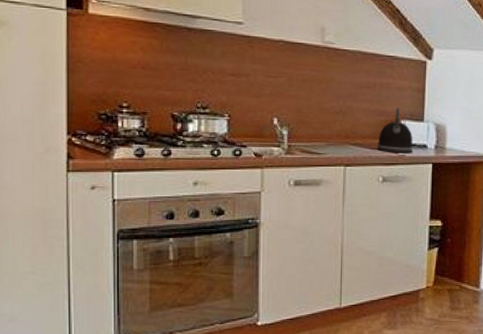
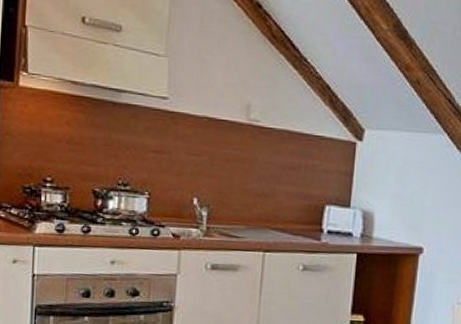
kettle: present [376,108,414,154] -> none [298,191,338,242]

